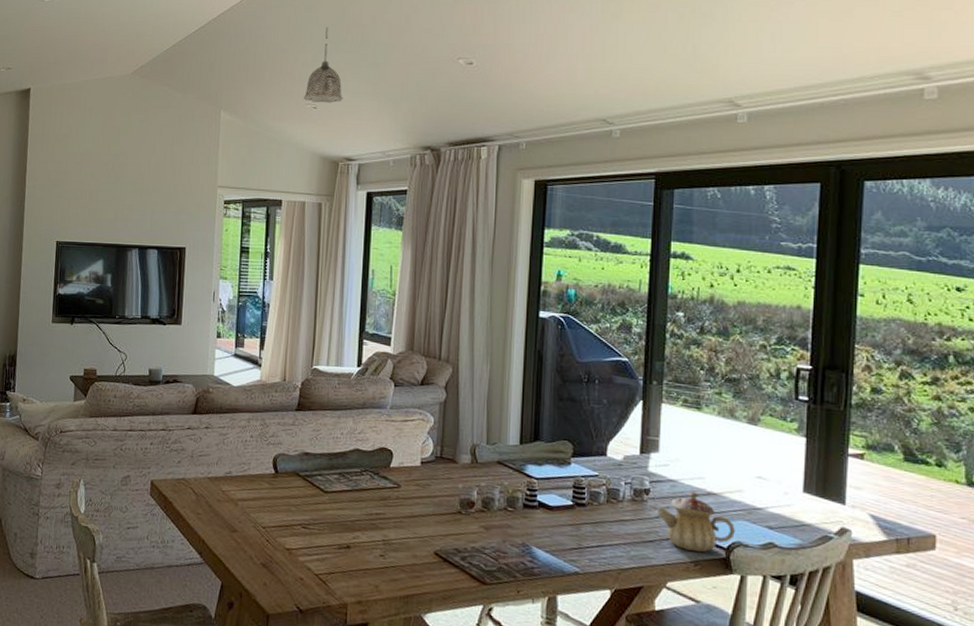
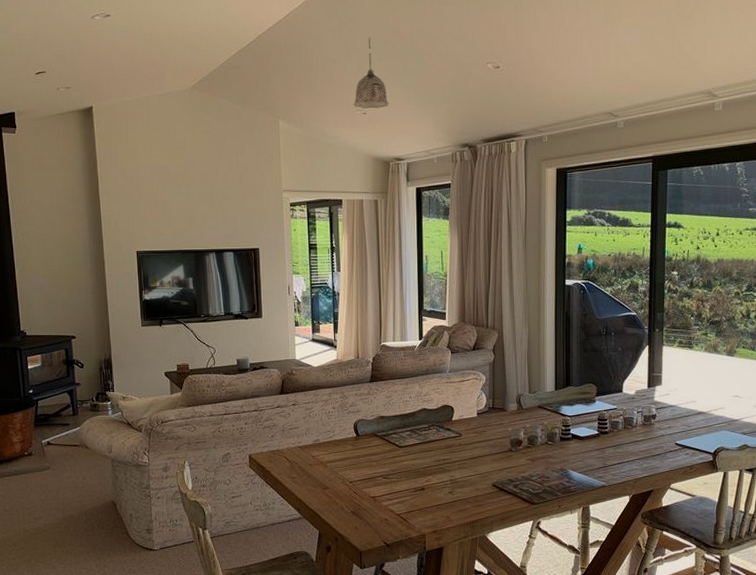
teapot: present [657,491,735,553] -> none [662,413,719,459]

